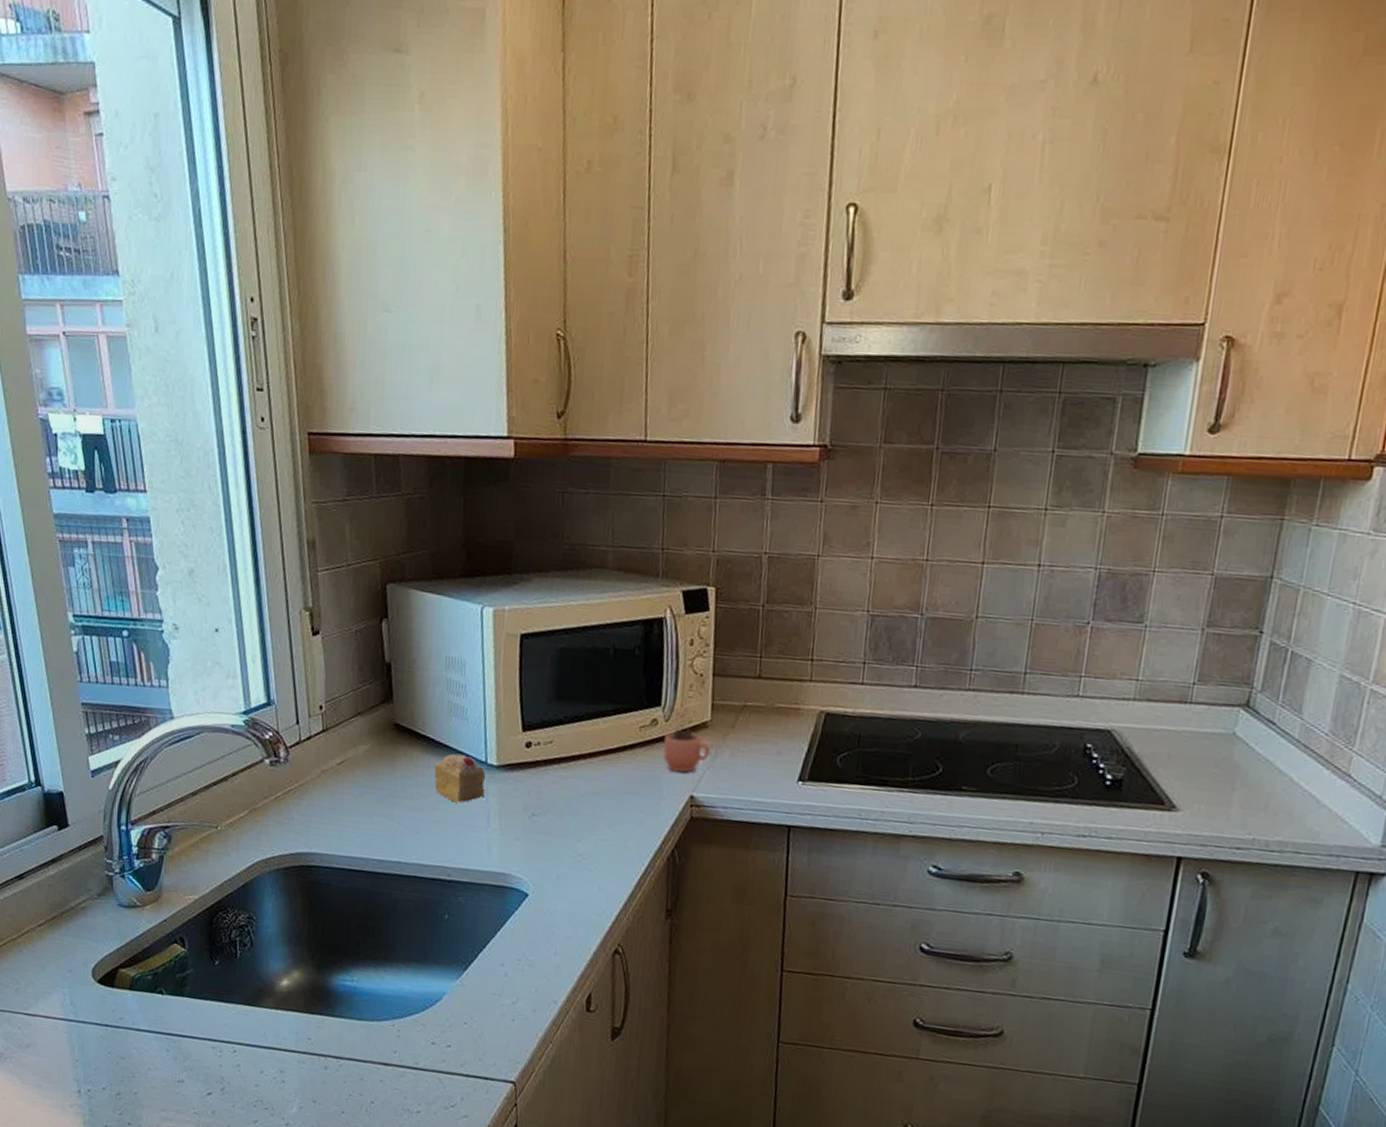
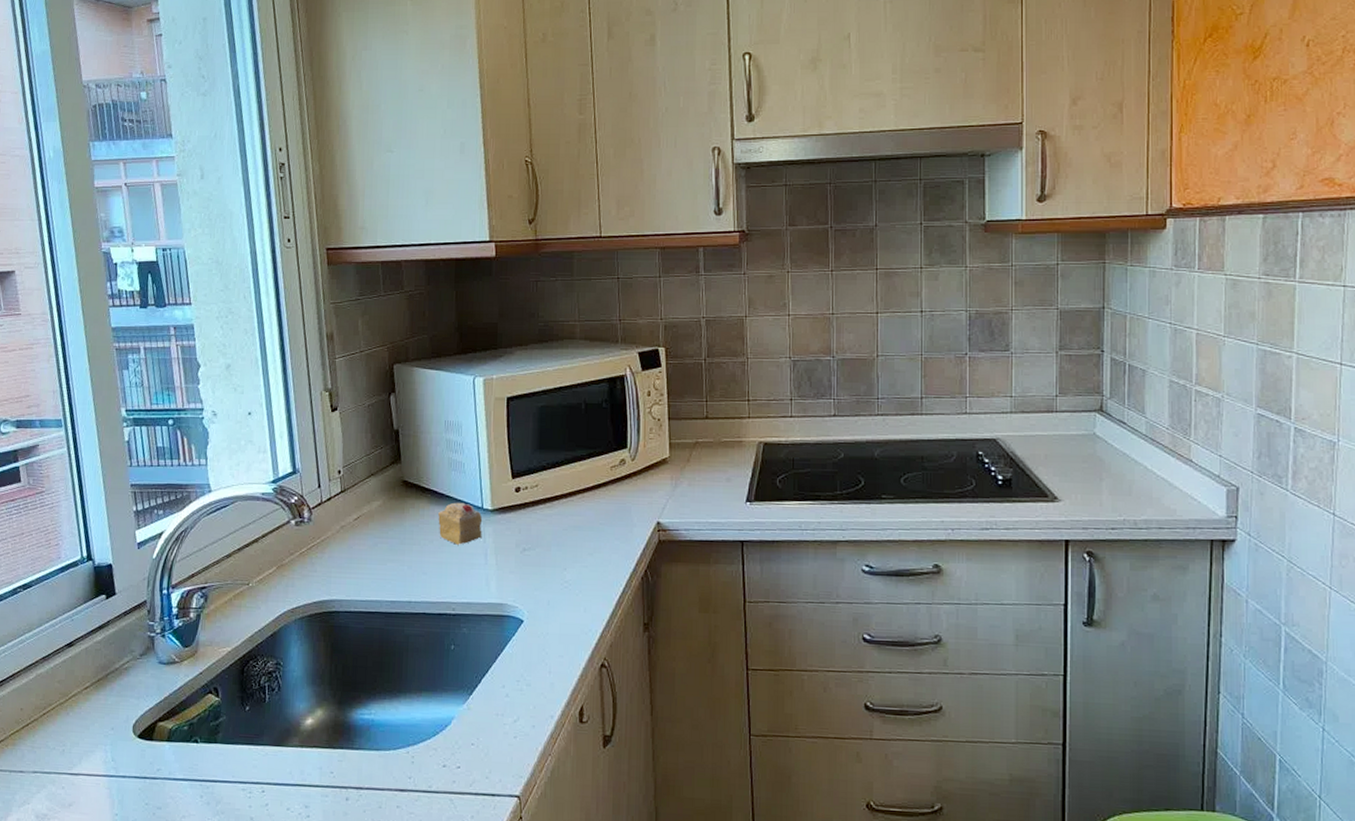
cocoa: present [663,708,710,773] -> none [631,448,671,503]

